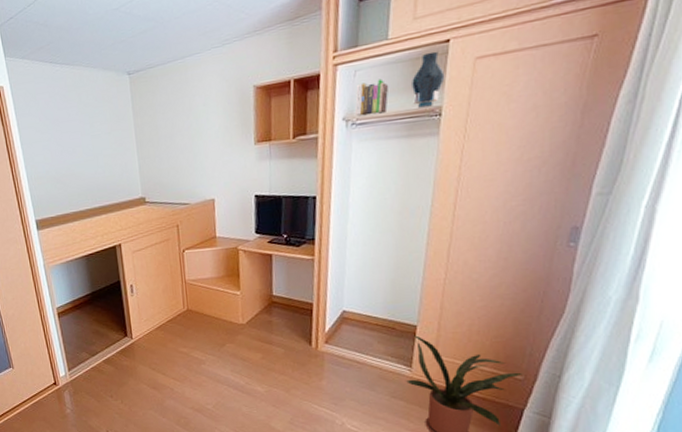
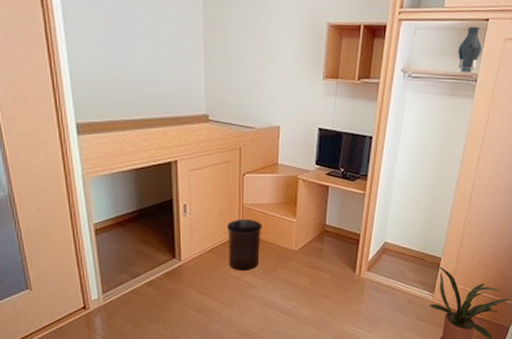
waste bin: none [172,294,207,347] -> present [227,218,262,271]
books: present [354,78,389,117] -> none [411,40,441,71]

